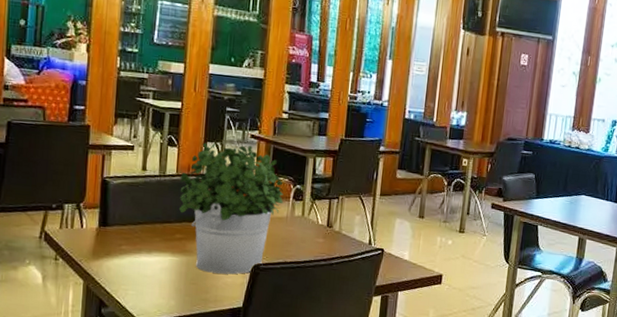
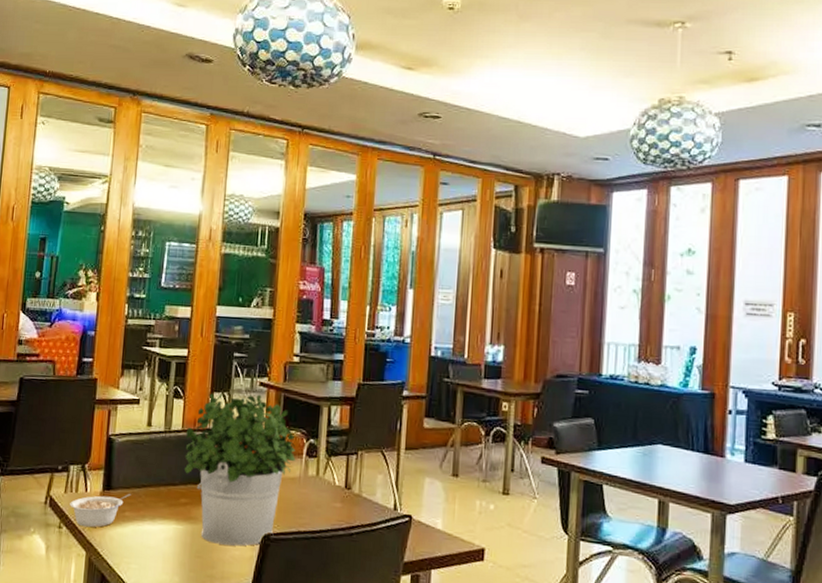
legume: none [65,229,127,259] -> present [70,493,131,528]

